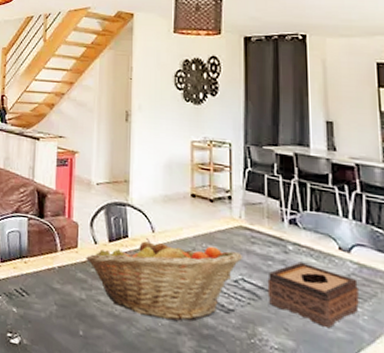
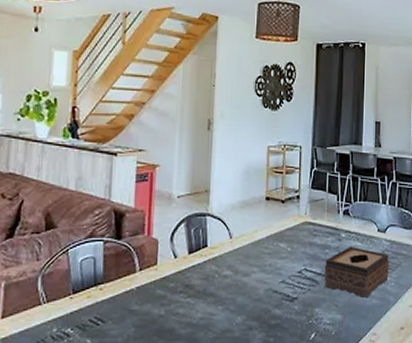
fruit basket: present [86,237,244,322] -> none [165,244,307,318]

